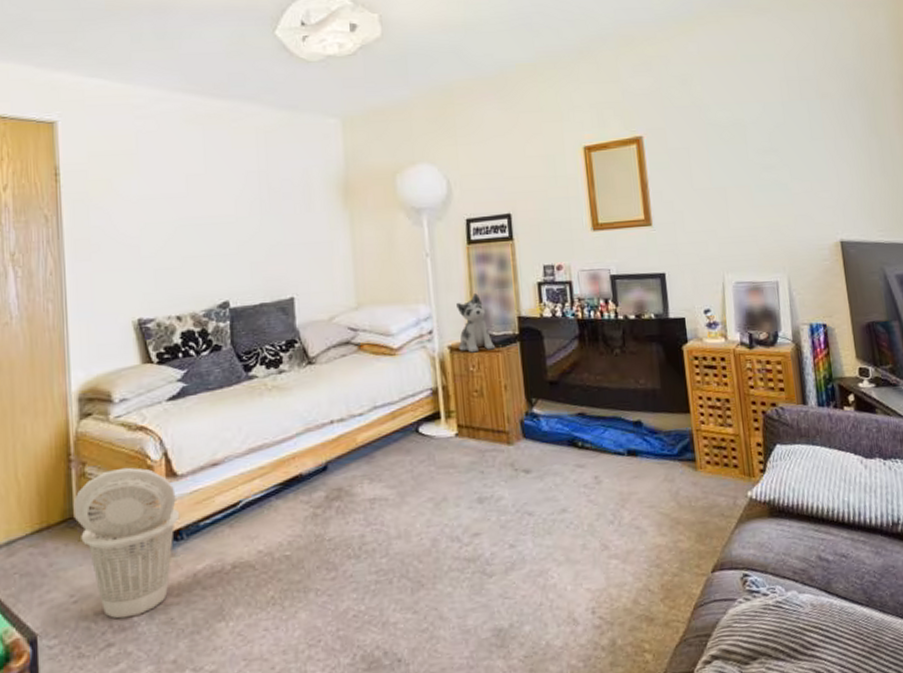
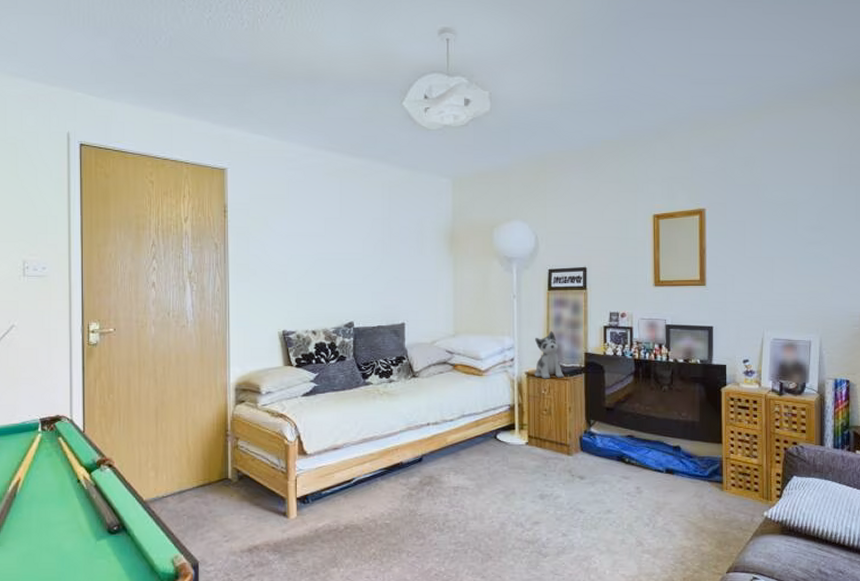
laundry basket: present [73,467,180,619] -> none [228,444,307,557]

